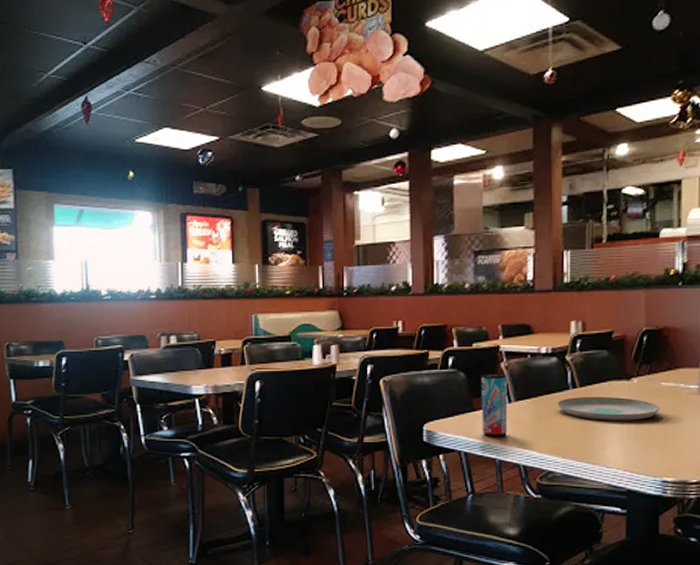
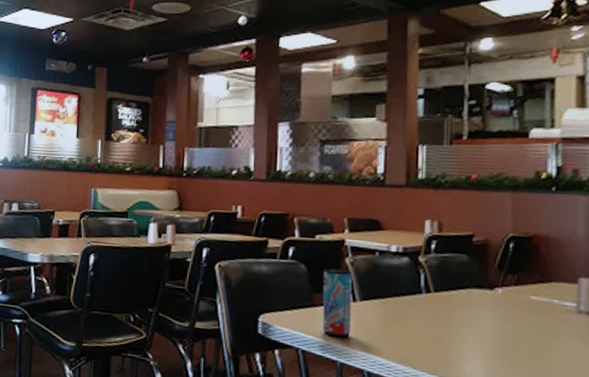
plate: present [557,396,660,421] -> none [408,302,529,336]

